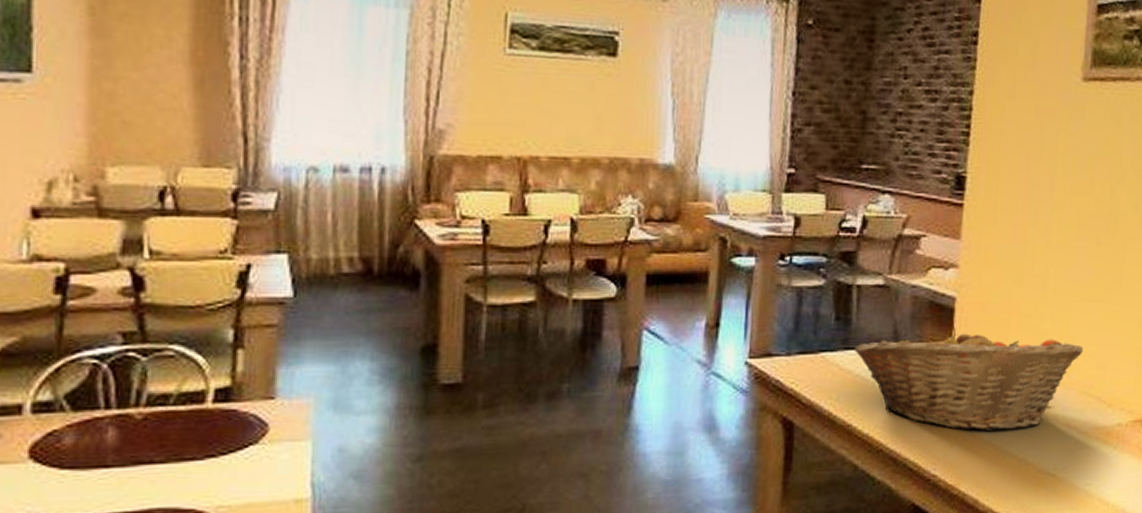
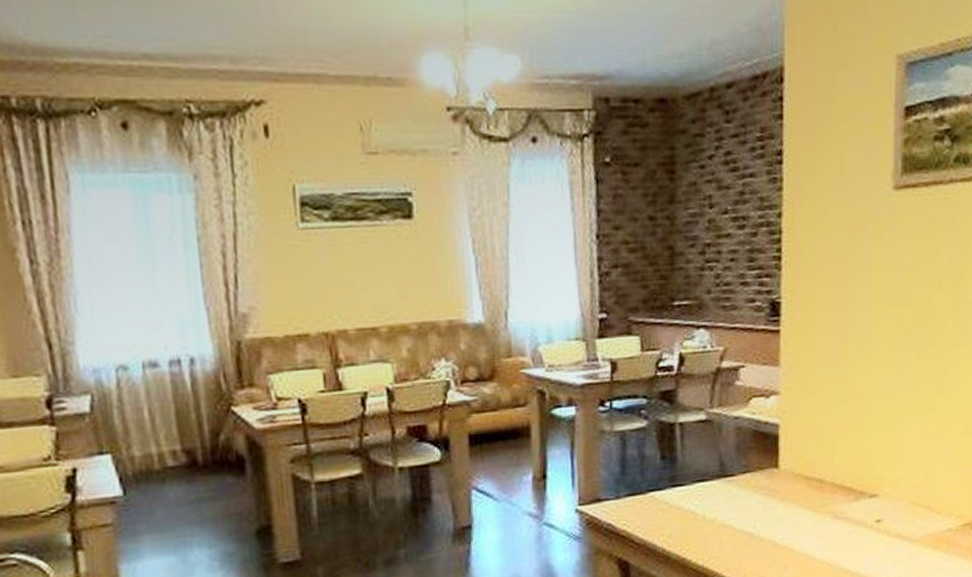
fruit basket: present [855,325,1084,432] -> none [683,451,910,552]

